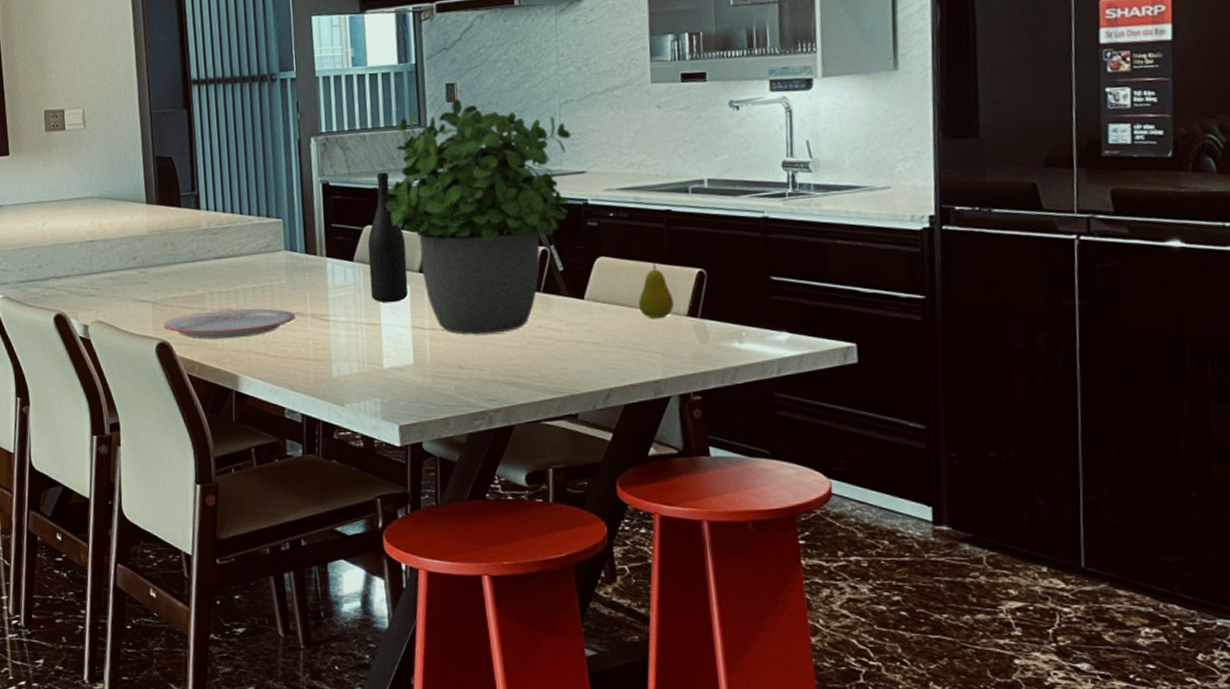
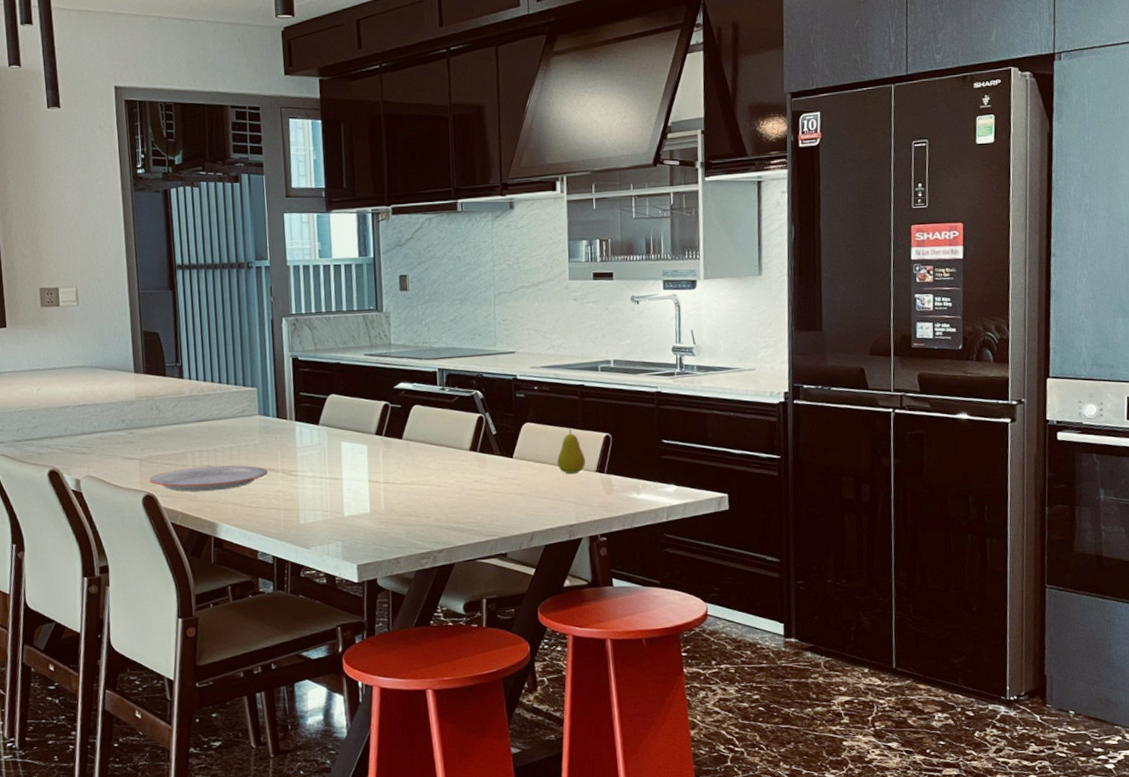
wine bottle: present [367,172,409,303] -> none [331,349,366,461]
potted plant: present [385,99,571,334] -> none [347,288,503,487]

